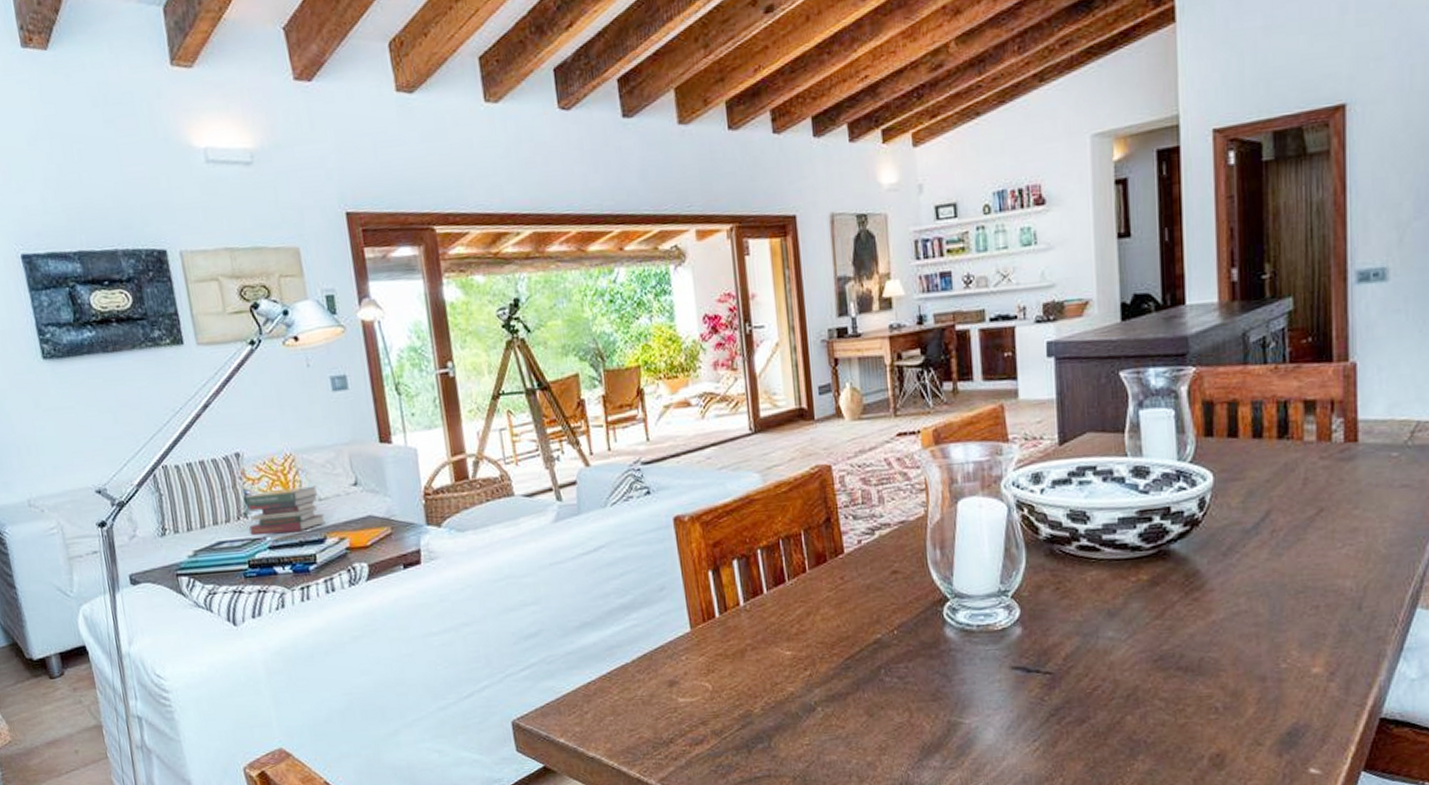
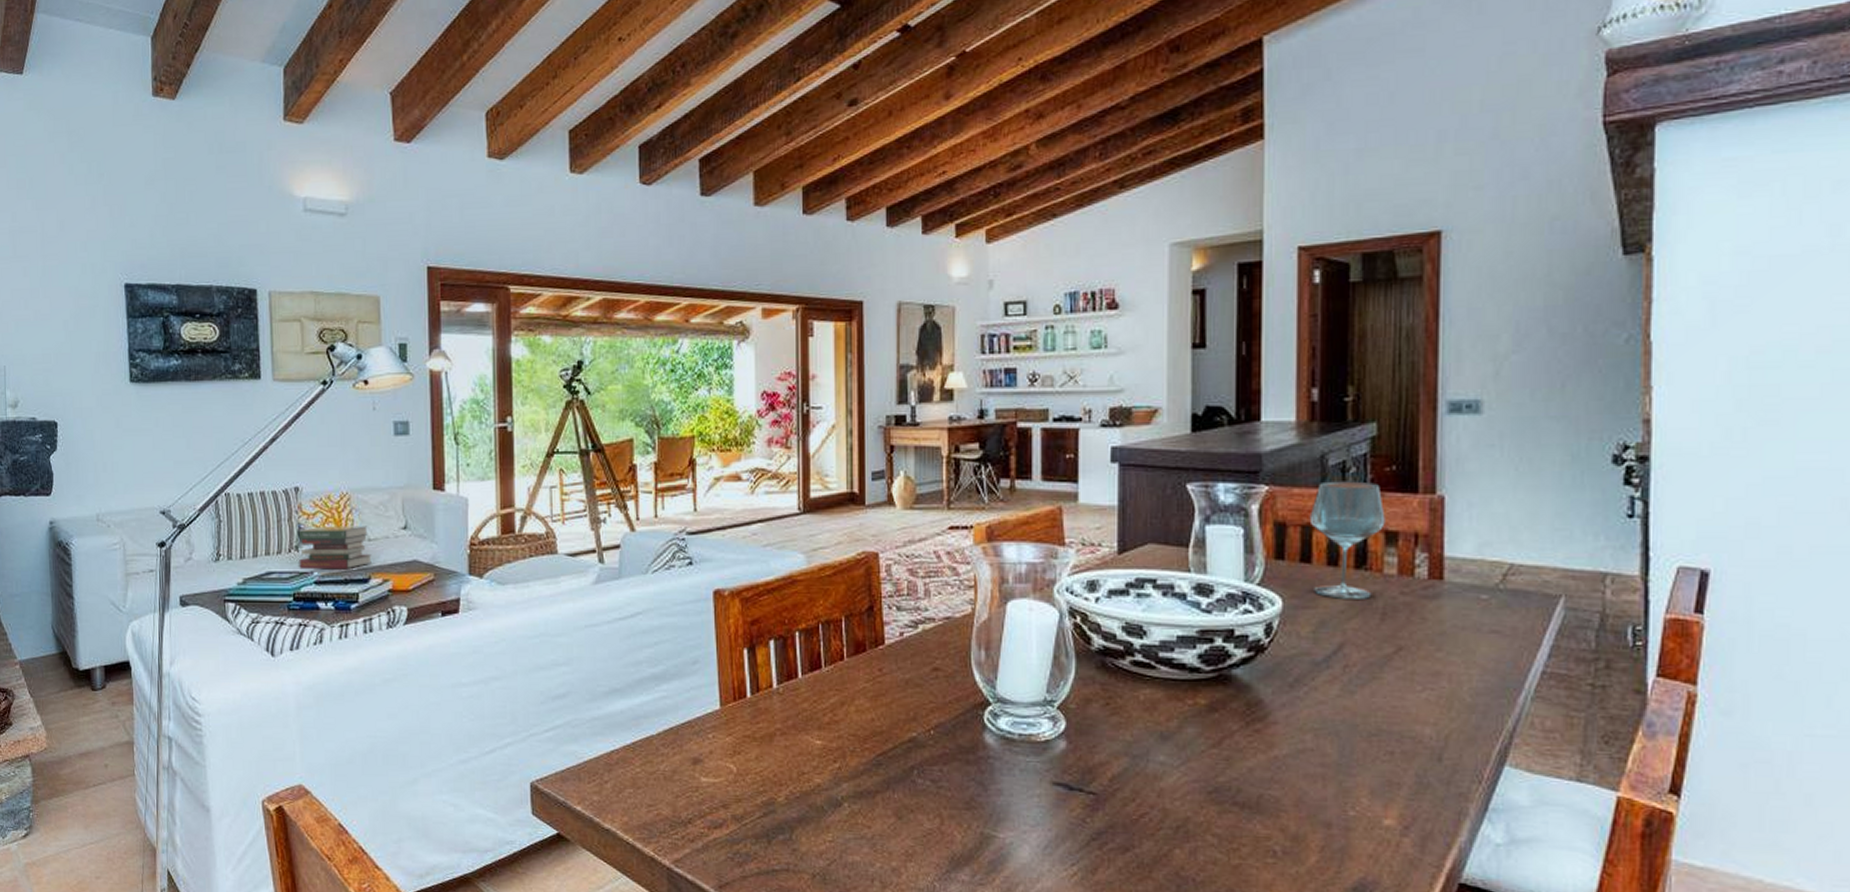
wine glass: none [1234,355,1304,469] -> present [1309,481,1385,599]

